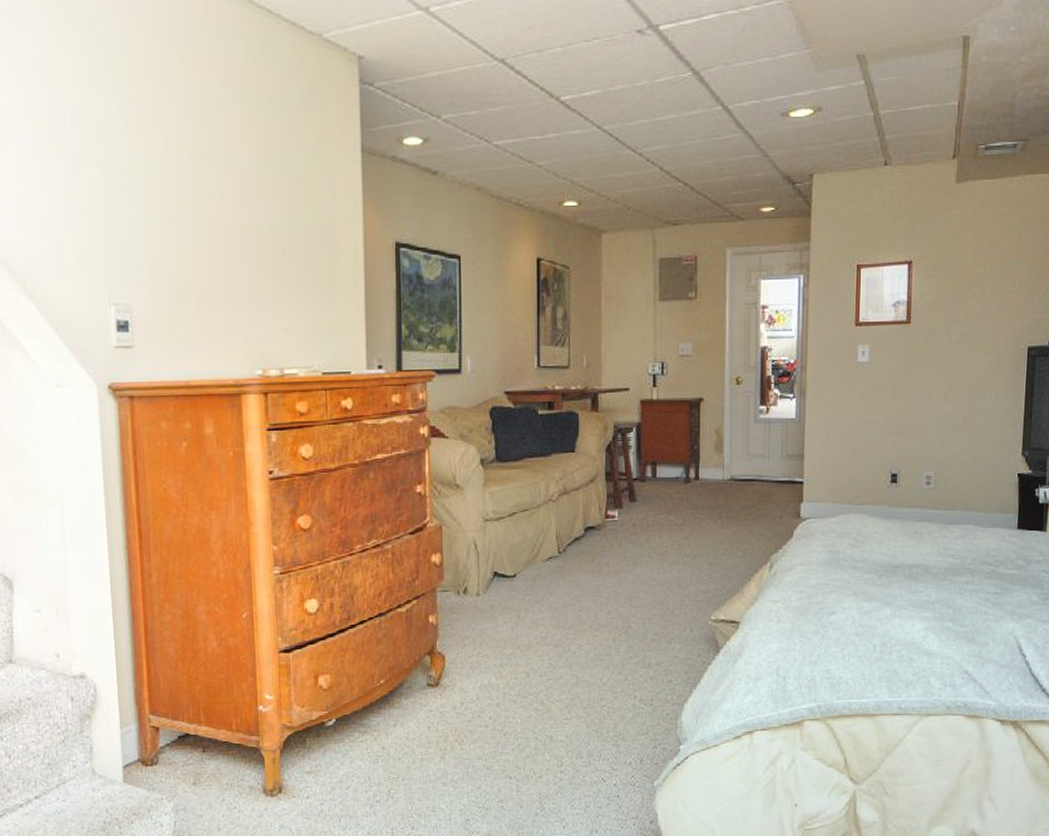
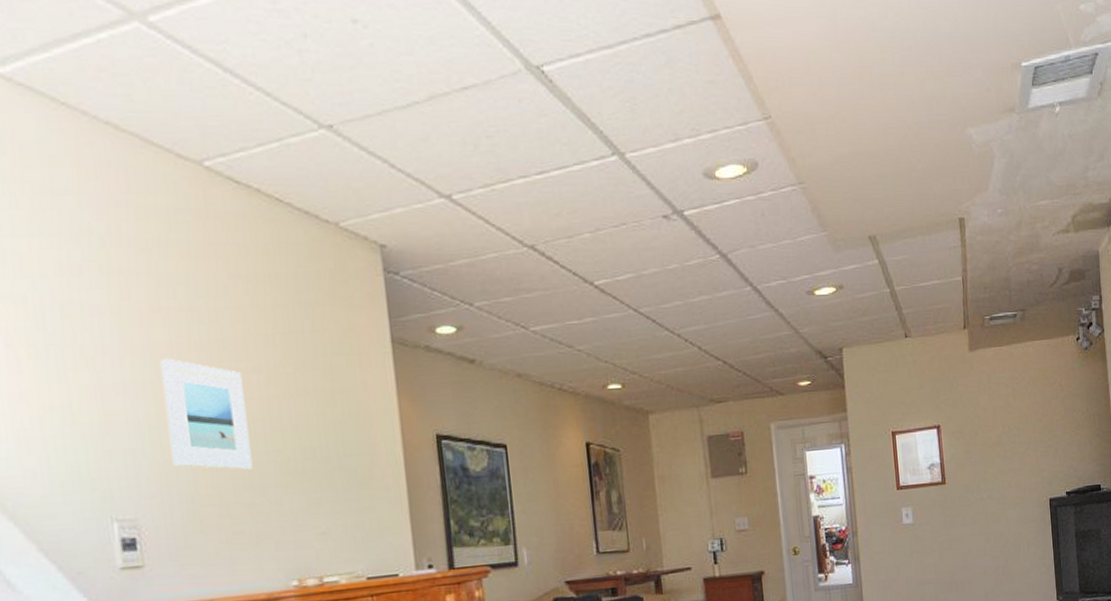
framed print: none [158,159,230,266] -> present [161,358,253,471]

